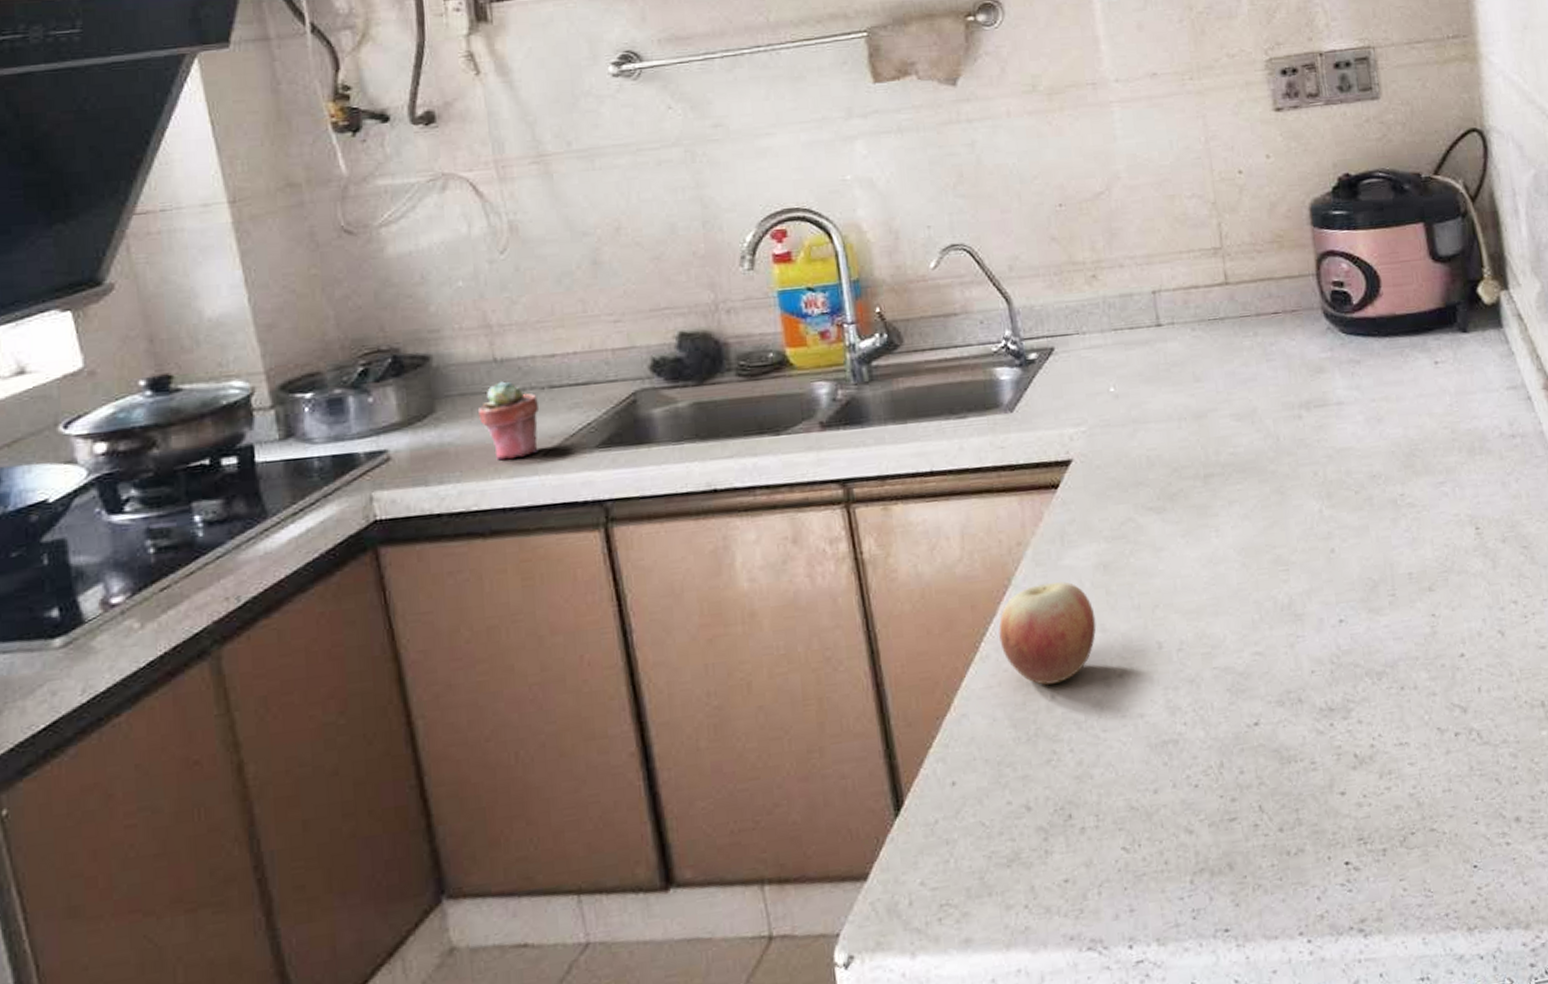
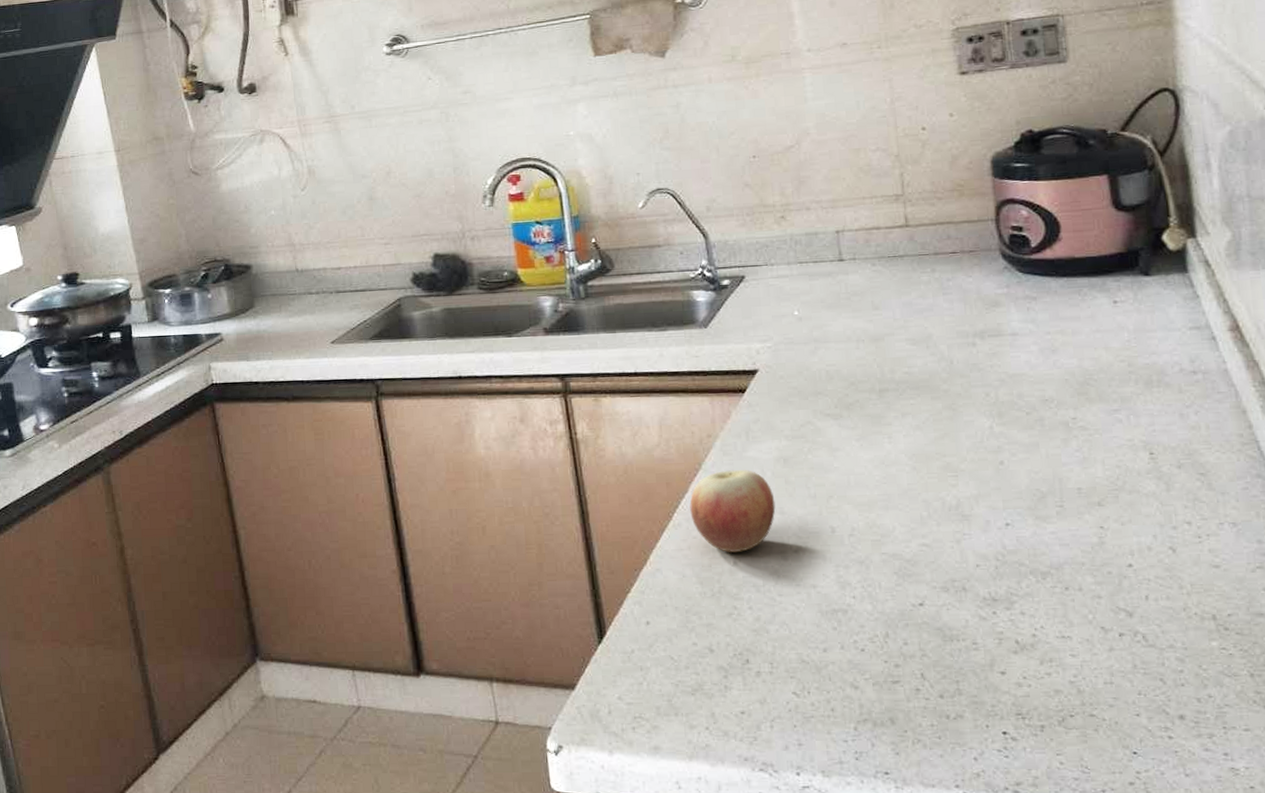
potted succulent: present [477,381,539,461] -> none [284,286,328,345]

